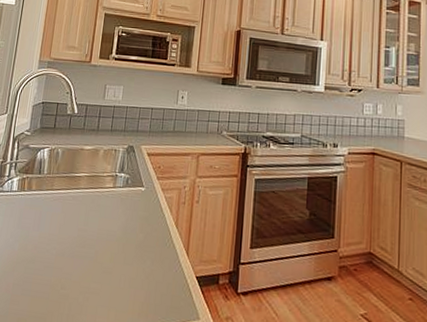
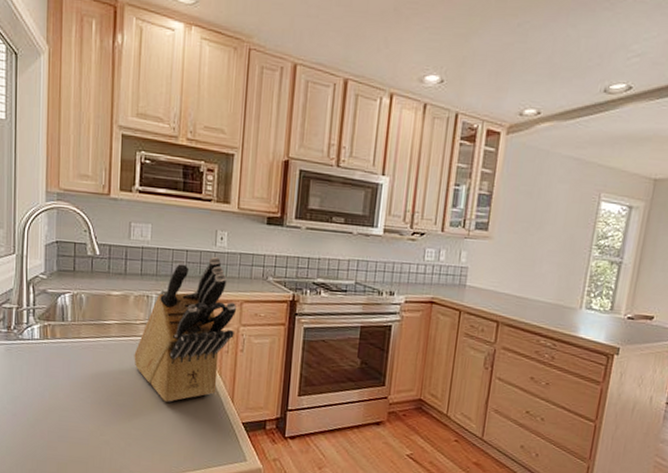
knife block: none [98,114,193,255] -> present [134,257,236,402]

